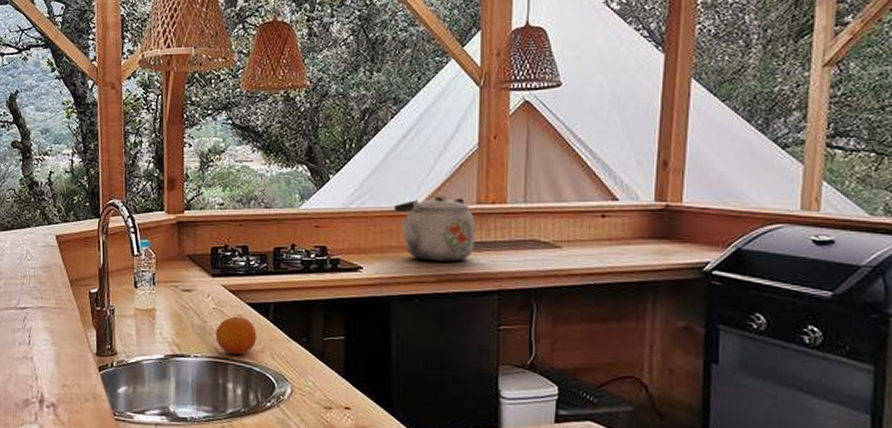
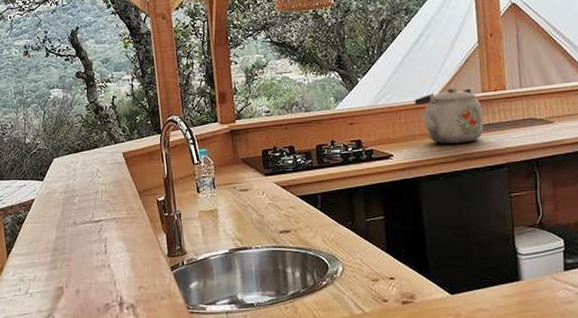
fruit: present [215,316,257,354] -> none [272,208,309,242]

